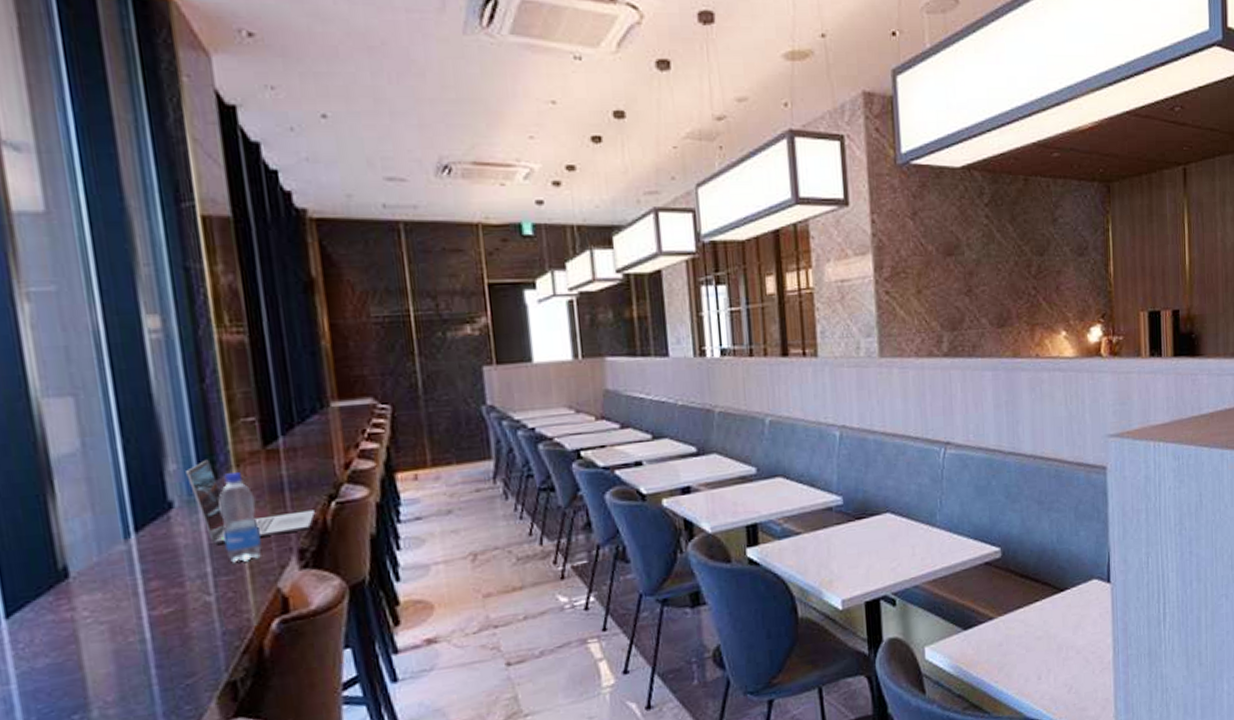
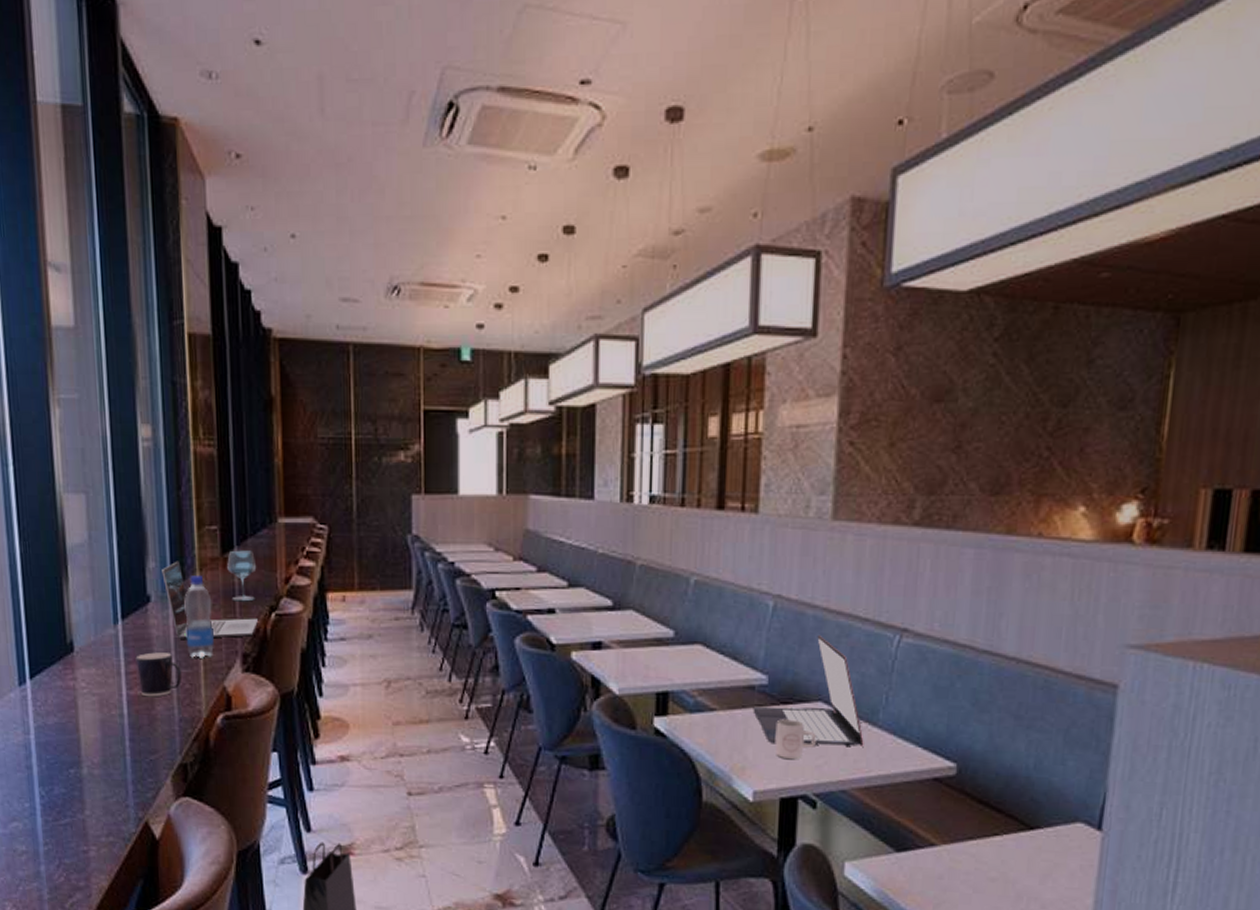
mug: none [157,561,223,615] -> present [135,652,182,697]
wine glass: none [271,439,310,495] -> present [227,550,257,602]
laptop: none [833,455,928,555] -> present [753,634,864,747]
mug: none [854,531,889,567] -> present [775,719,816,760]

